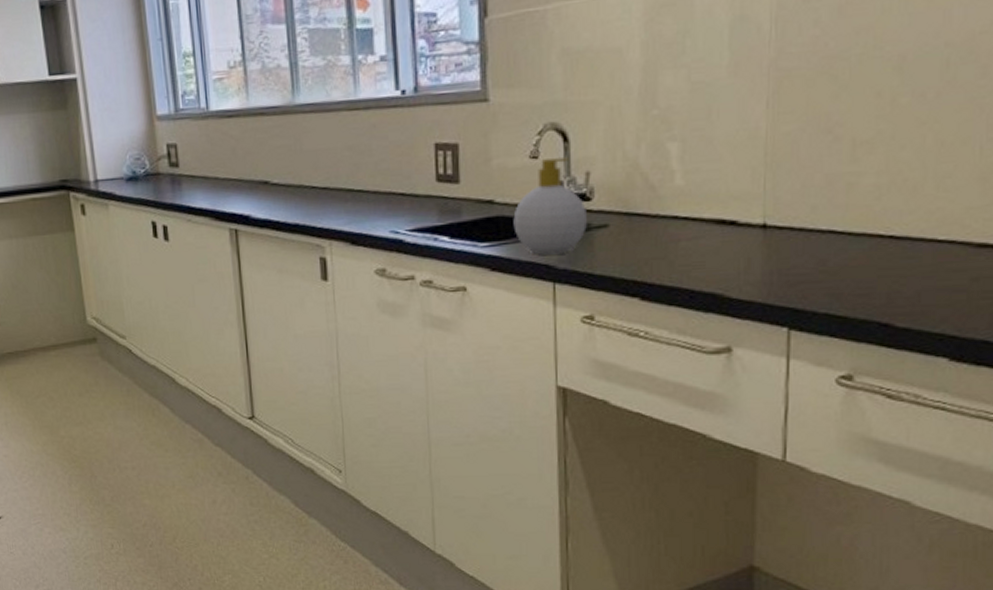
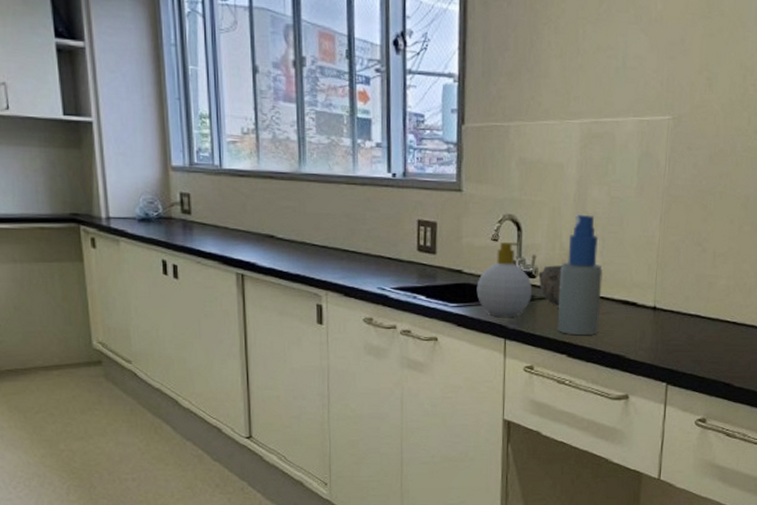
bowl: none [594,181,628,235] -> present [538,265,563,306]
spray bottle: none [624,109,686,271] -> present [557,214,603,335]

